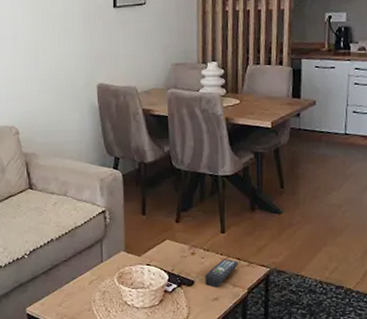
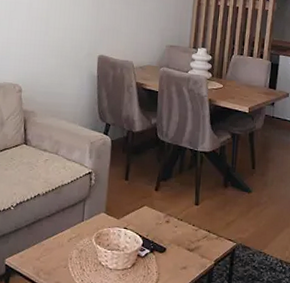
remote control: present [205,259,238,288] -> none [176,230,208,257]

